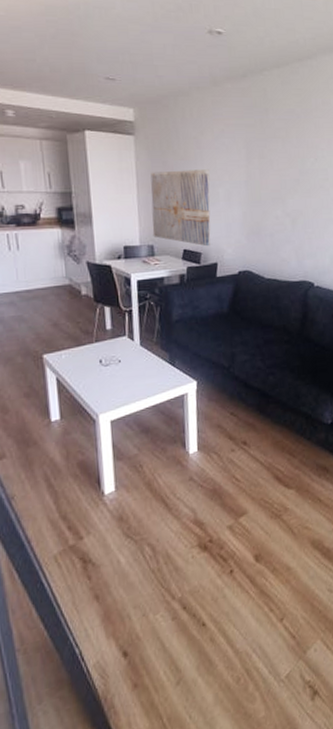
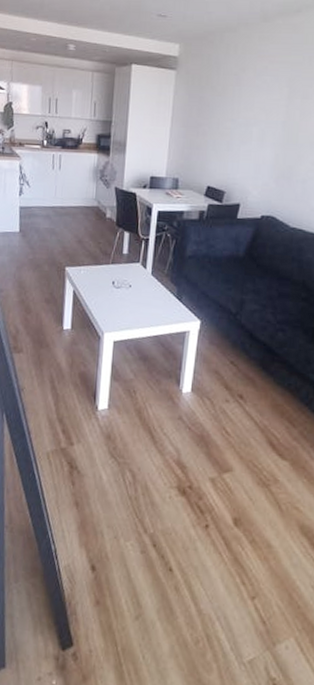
wall art: present [150,169,211,247] -> none [179,106,246,186]

